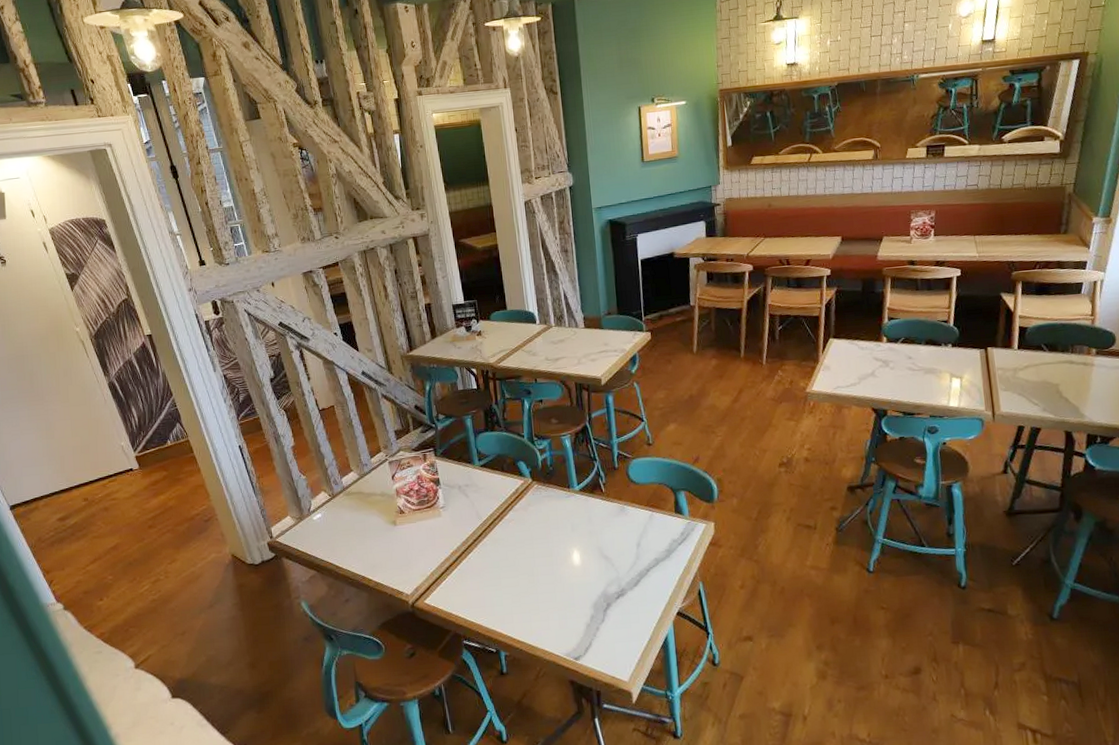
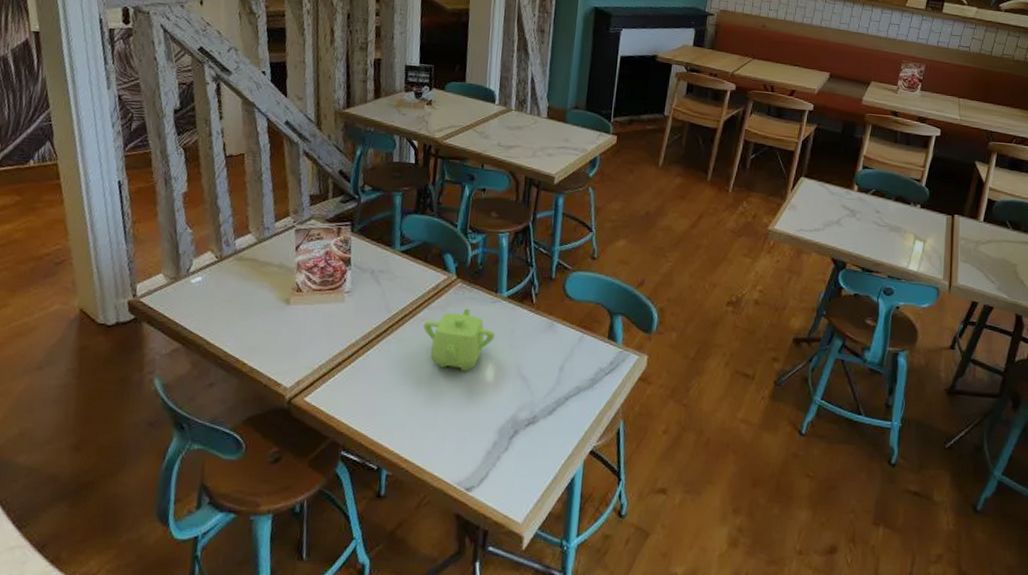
teapot: none [511,505,575,560] -> present [423,308,495,372]

